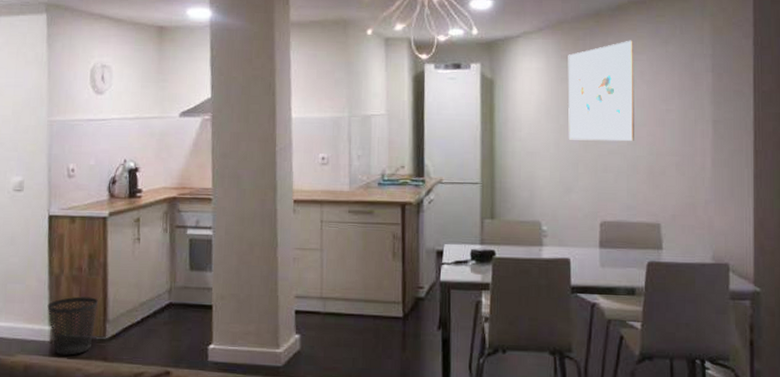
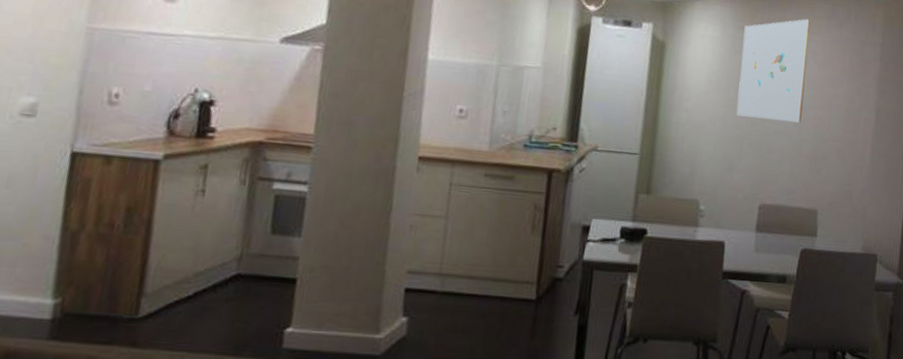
wastebasket: present [47,297,98,357] -> none [53,261,133,340]

